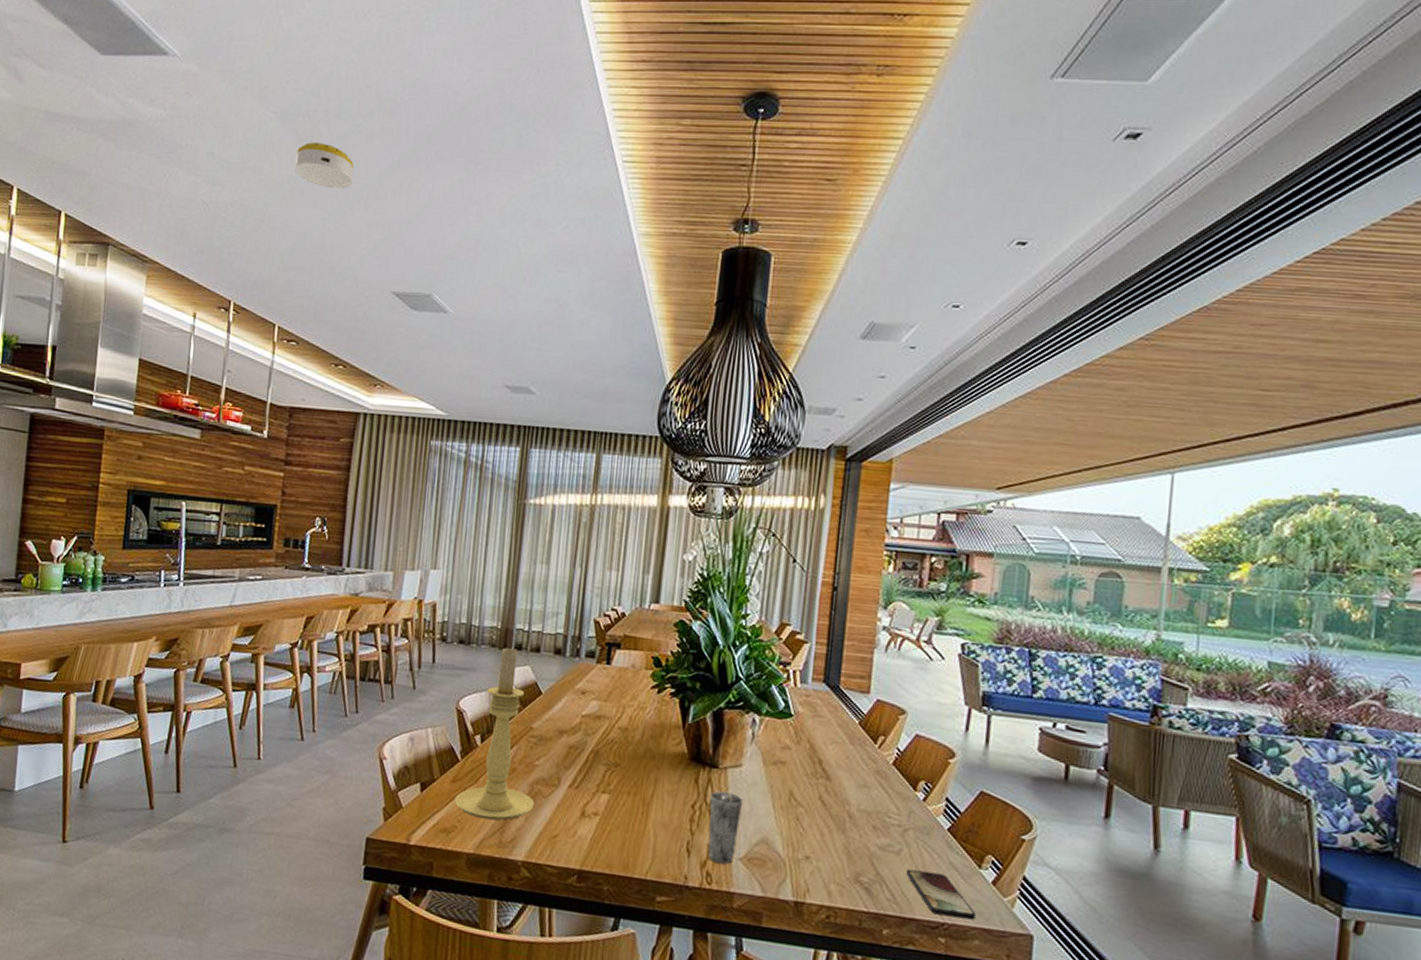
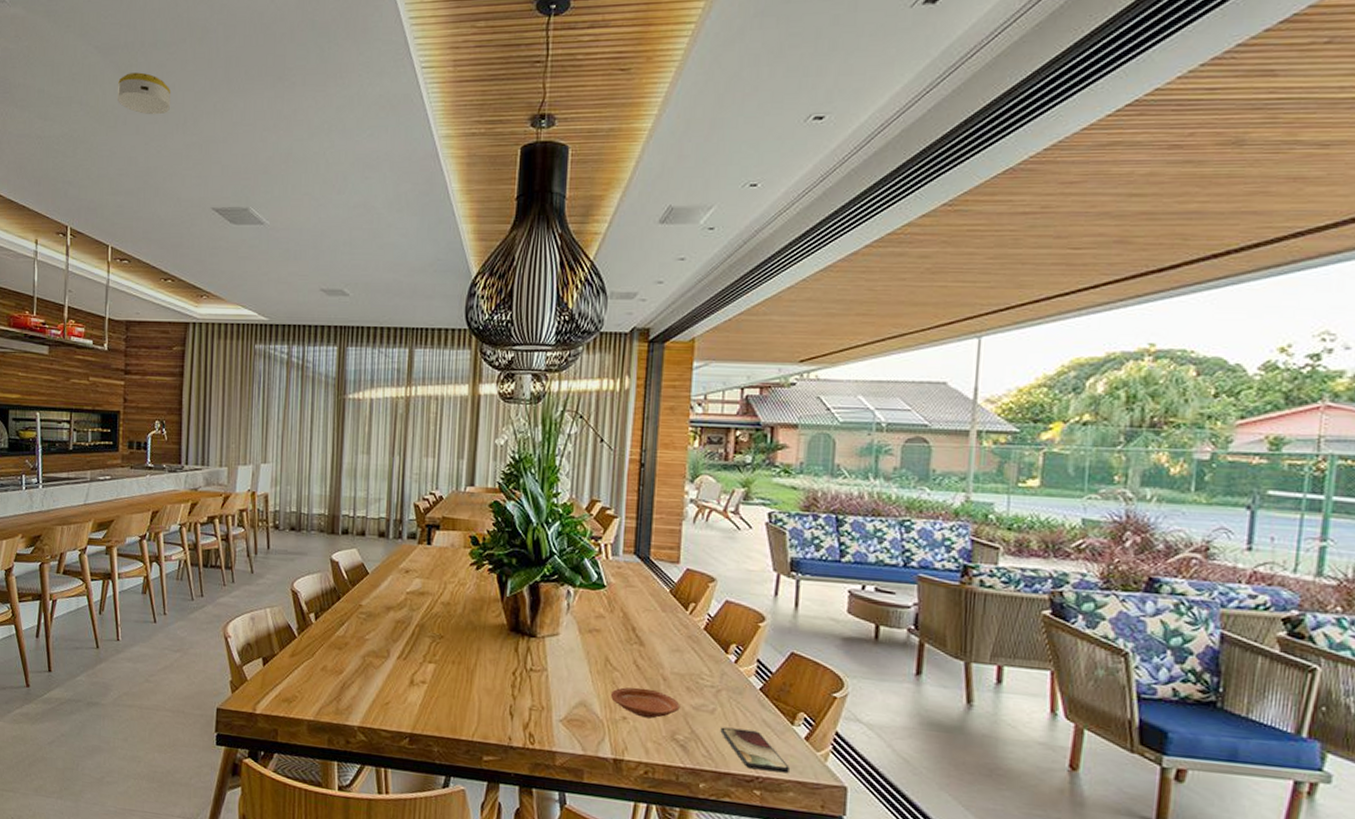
candle holder: present [455,645,535,821] -> none [294,530,367,690]
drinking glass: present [708,791,744,865] -> none [529,658,562,726]
plate: none [793,824,866,859] -> present [610,687,680,719]

